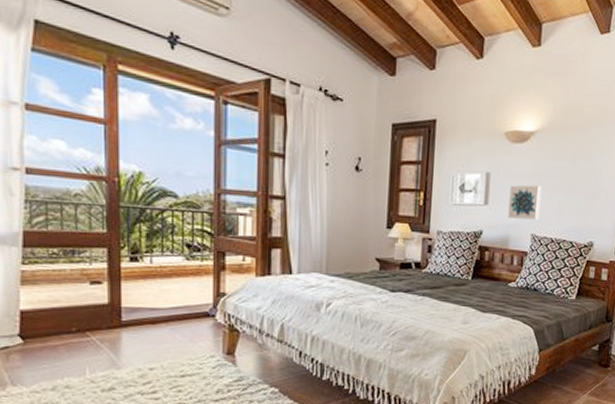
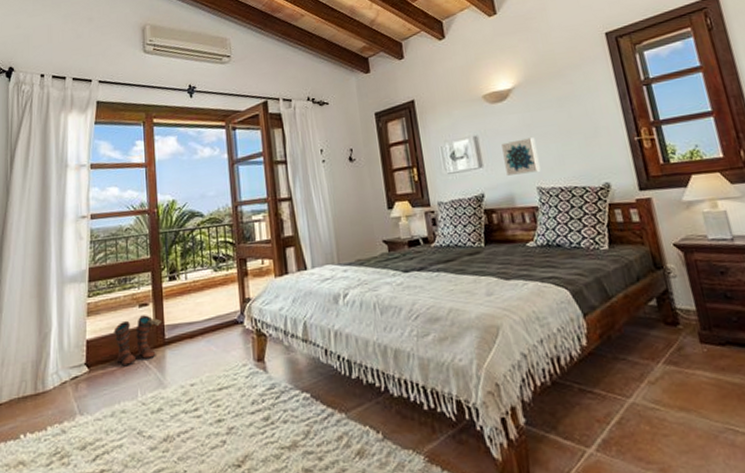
boots: none [56,293,120,343] -> present [114,315,163,367]

